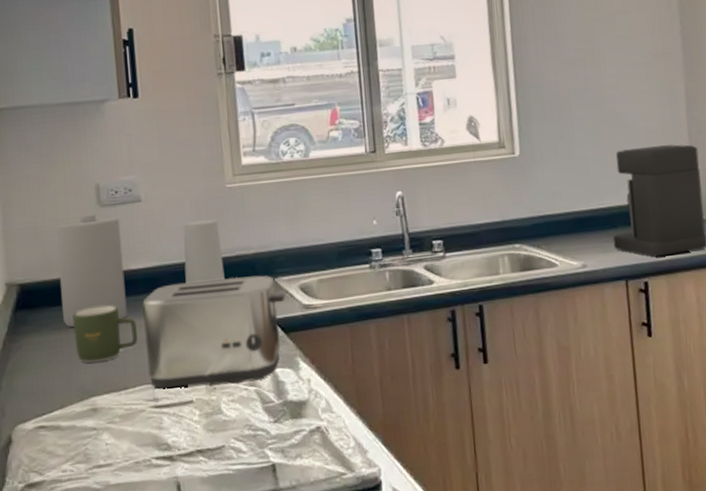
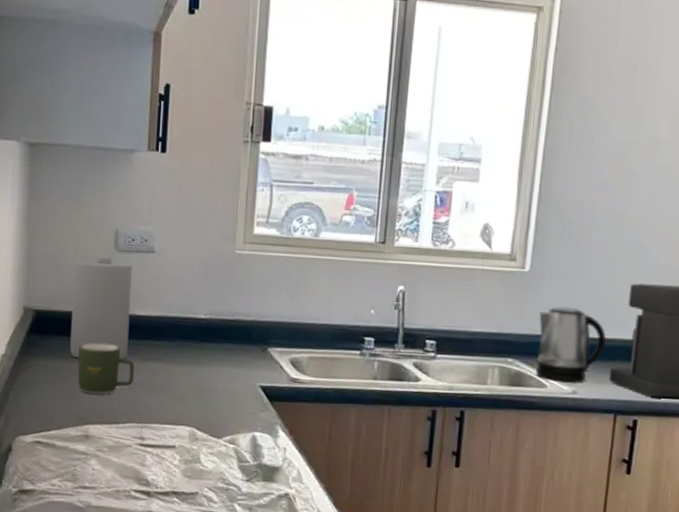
toaster: present [142,275,286,390] -> none [139,335,275,439]
canister: present [182,219,225,283] -> none [185,280,223,341]
kettle: none [536,183,605,258] -> present [535,306,607,382]

